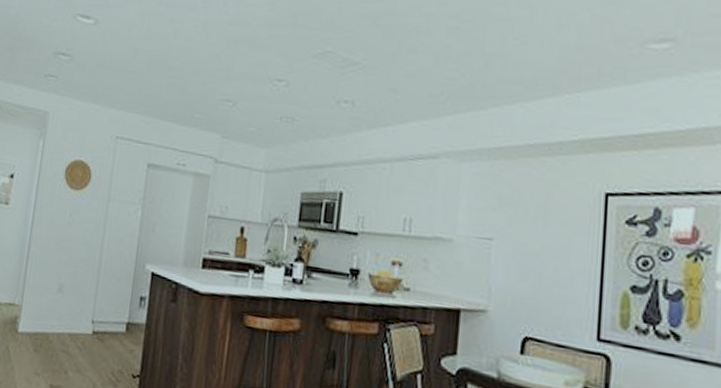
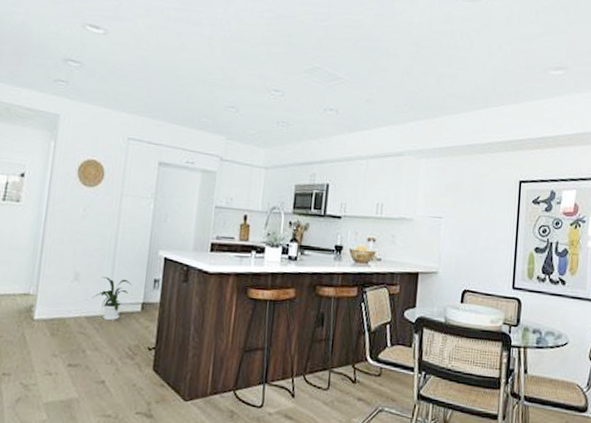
house plant: none [76,290,117,341] -> present [92,277,132,321]

